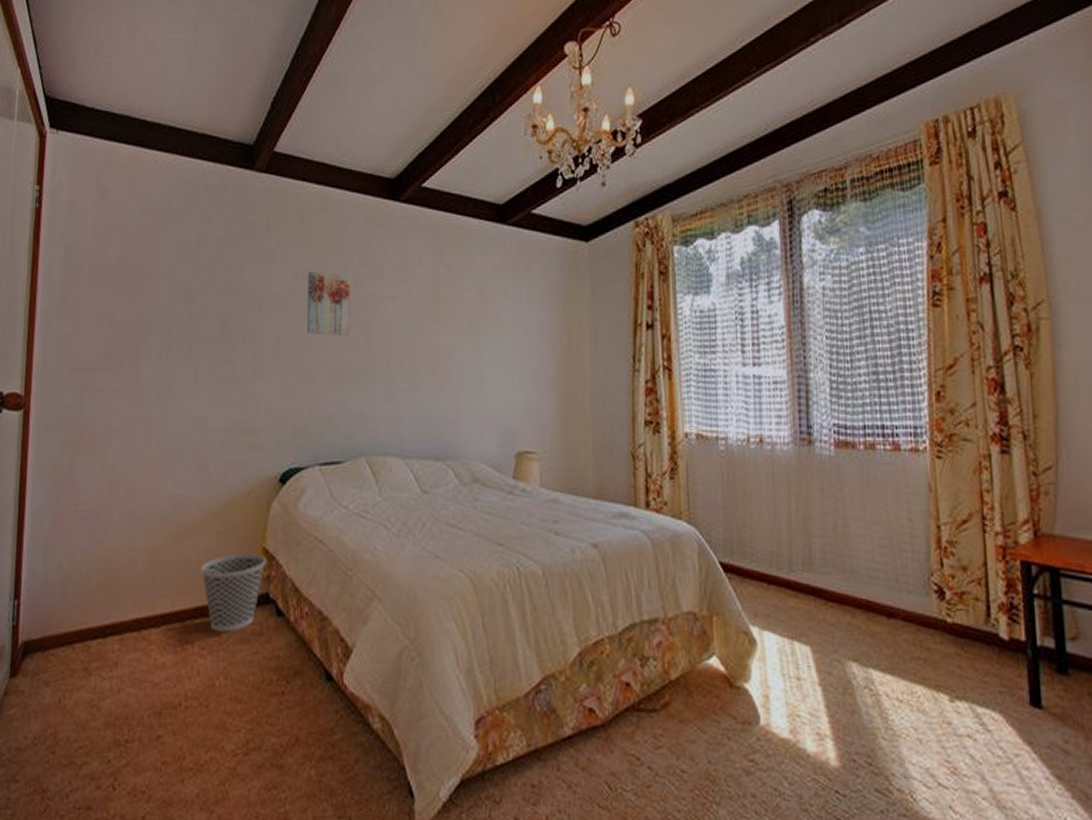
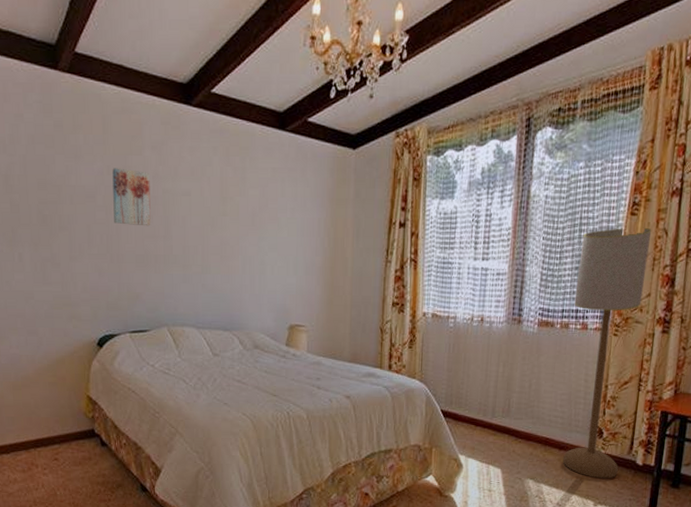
wastebasket: present [201,554,267,632] -> none [38,400,91,457]
floor lamp: none [876,320,975,661] -> present [563,227,652,479]

